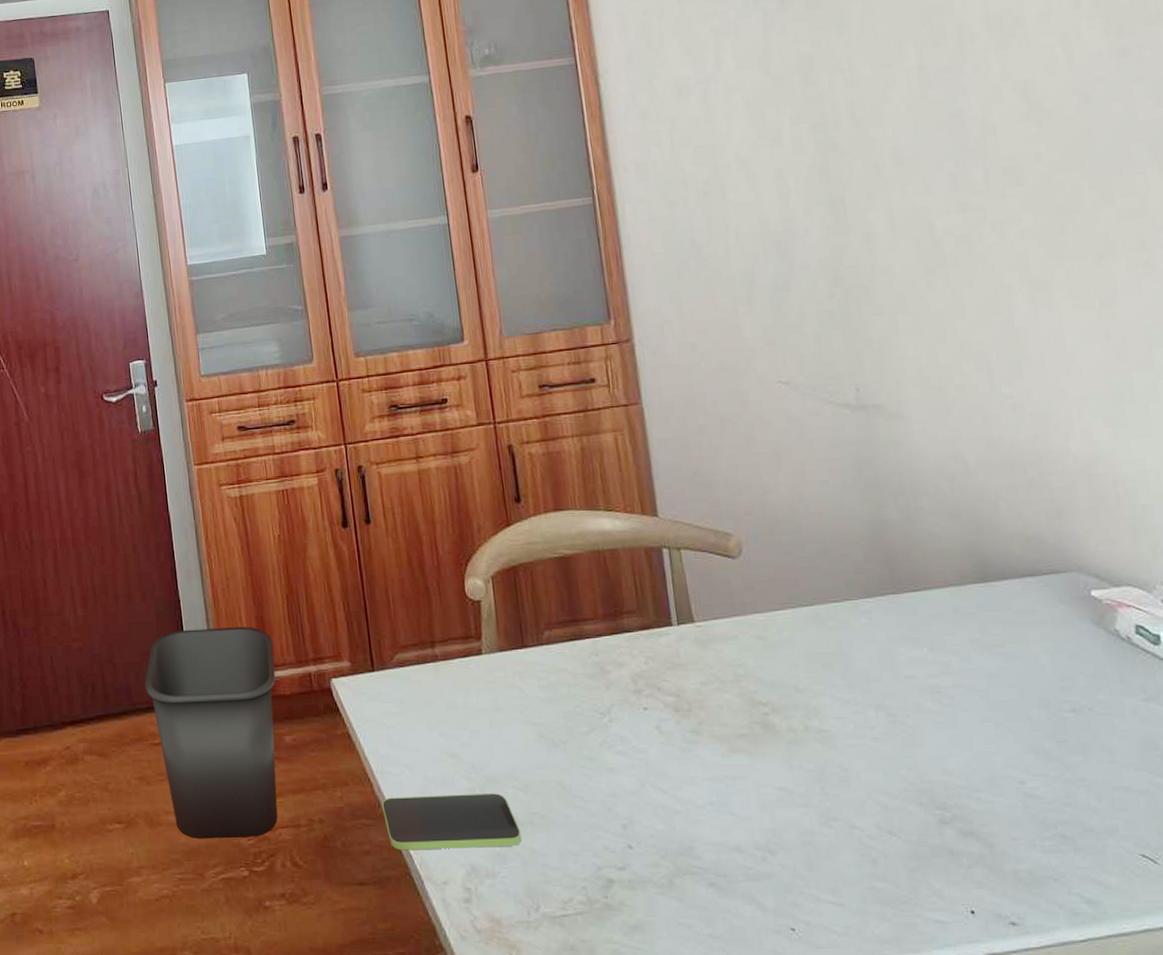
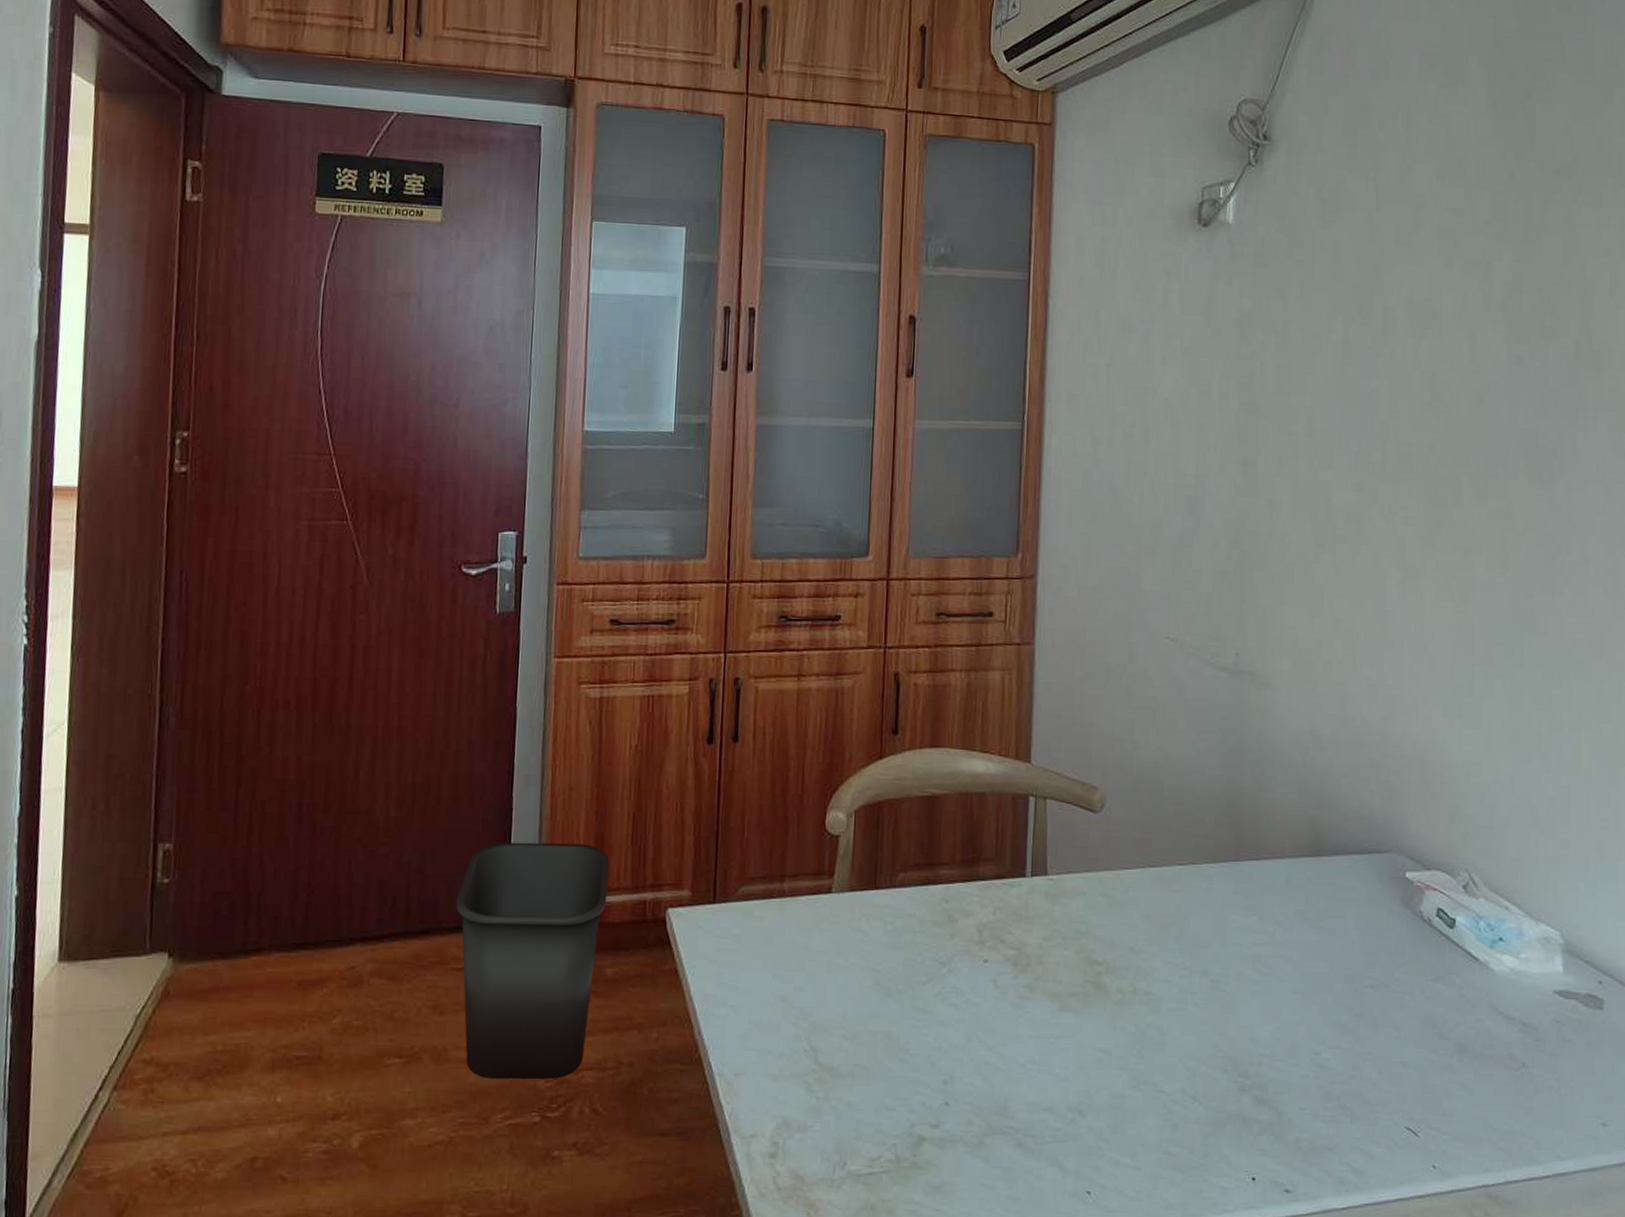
phone: present [382,793,521,851] -> none [699,1041,840,1100]

